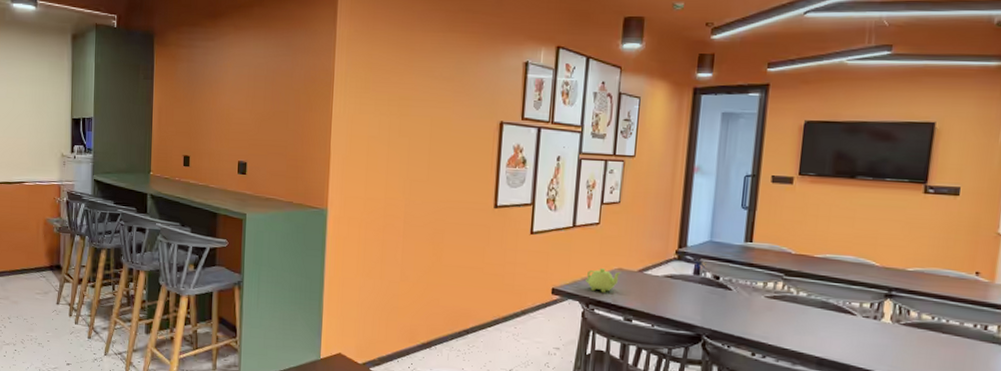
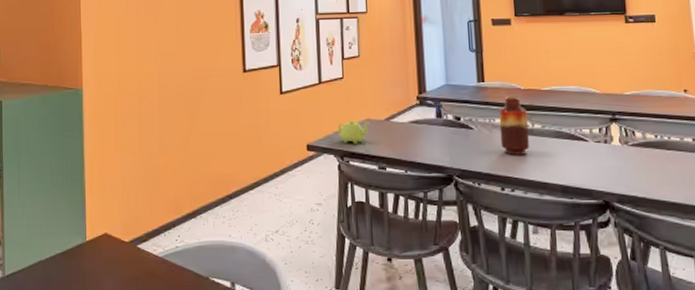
vase: none [759,261,794,322] -> present [498,97,529,155]

